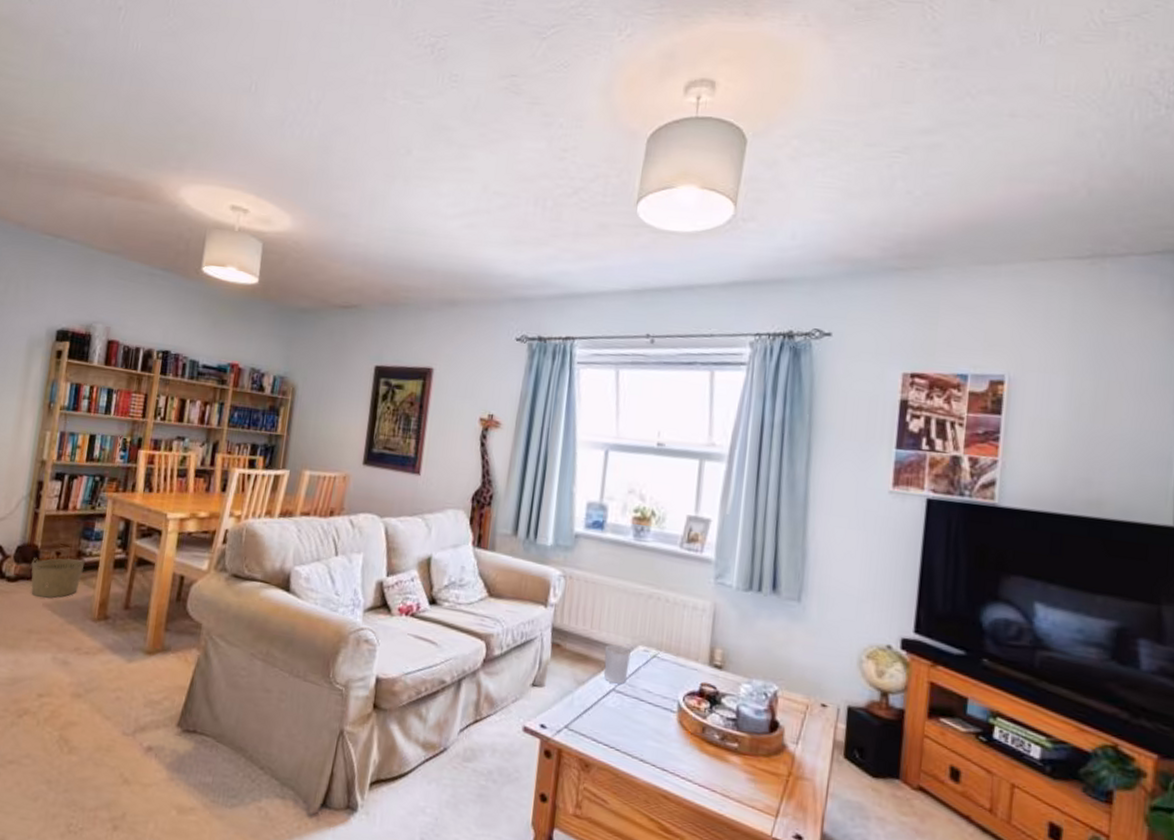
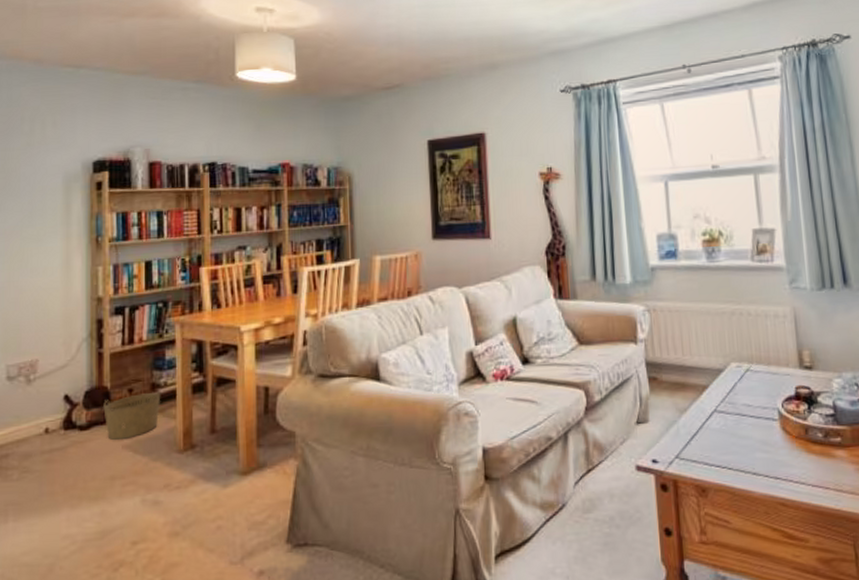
candle holder: present [603,644,631,685] -> none [699,366,726,406]

